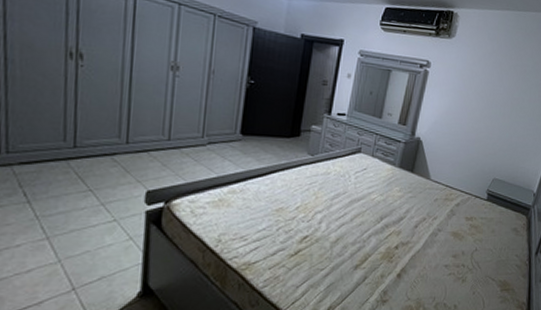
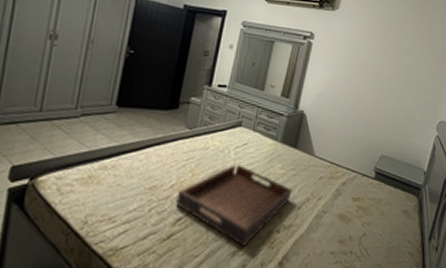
serving tray: none [301,188,410,260] -> present [176,164,293,246]

